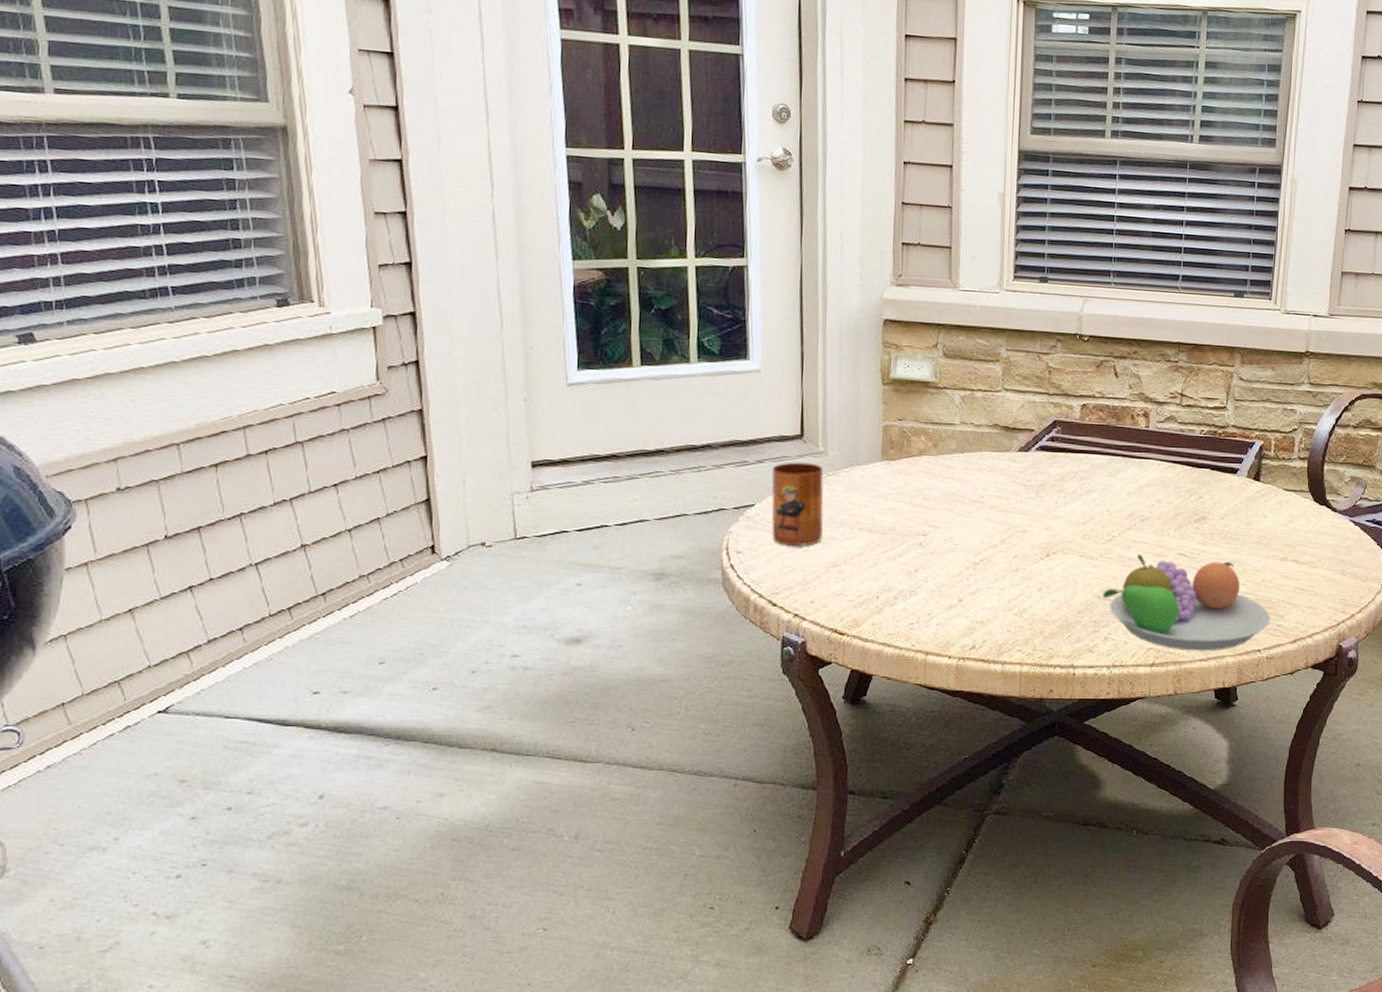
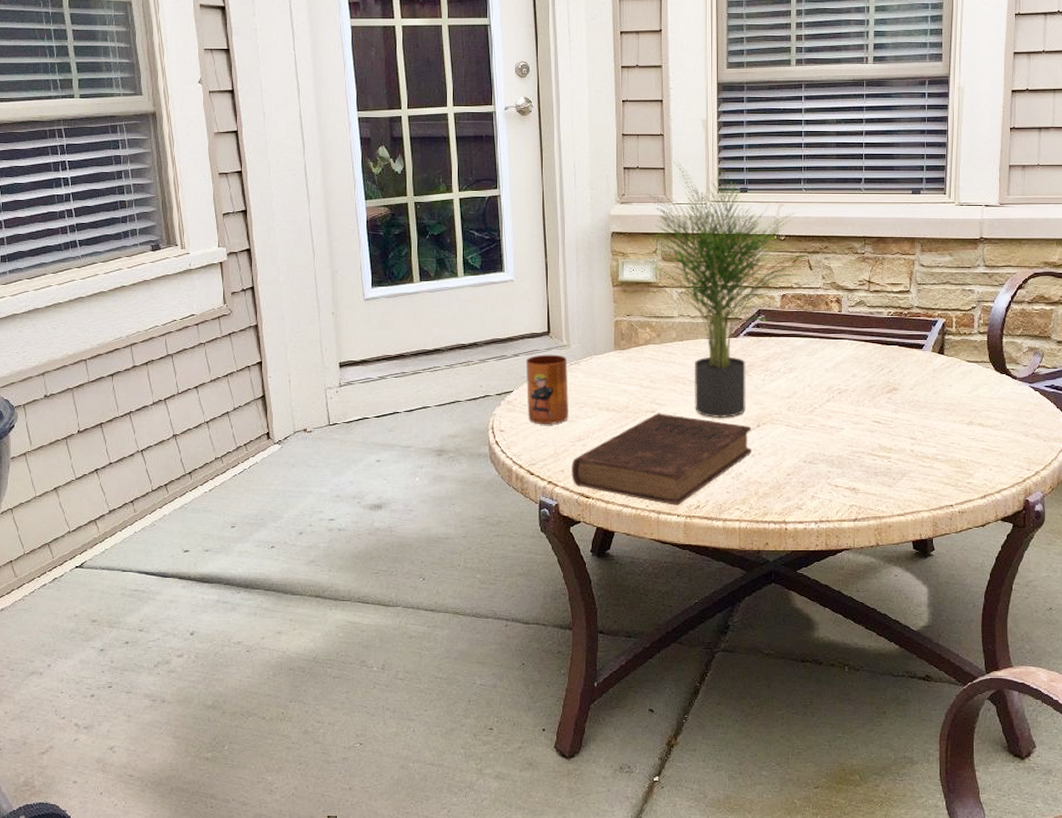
book: none [823,536,1040,645] -> present [572,413,752,505]
potted plant: none [925,237,1126,546] -> present [647,159,818,419]
fruit bowl: present [1103,554,1271,651] -> none [808,422,961,507]

